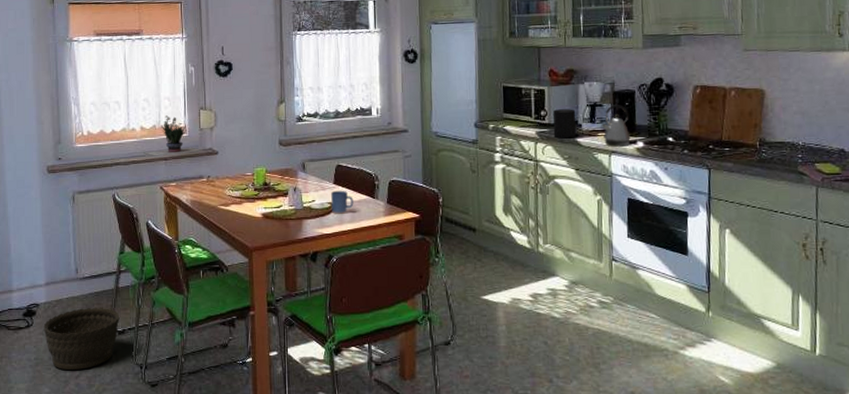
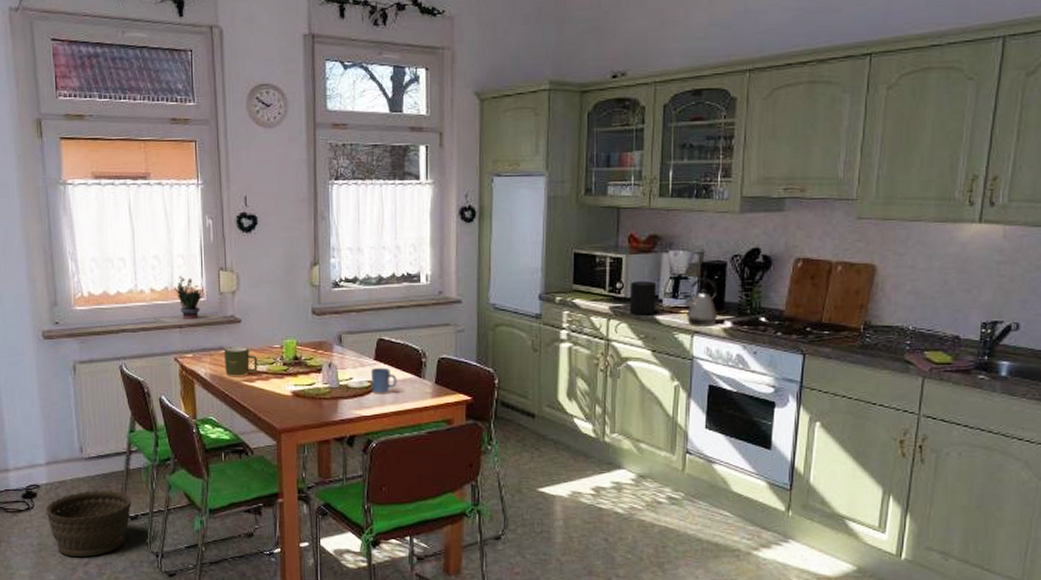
mug: none [203,175,232,203] -> present [223,347,258,378]

